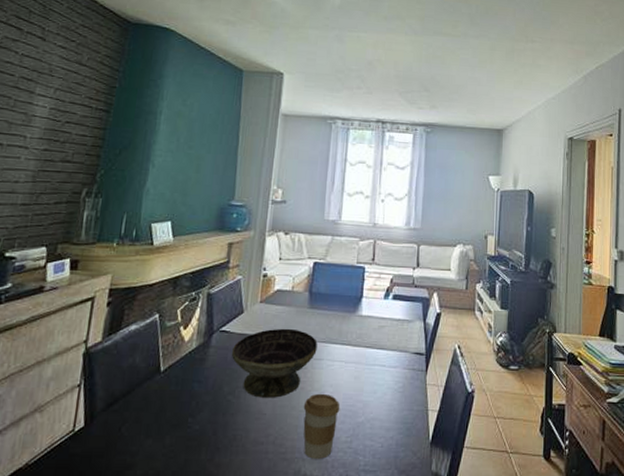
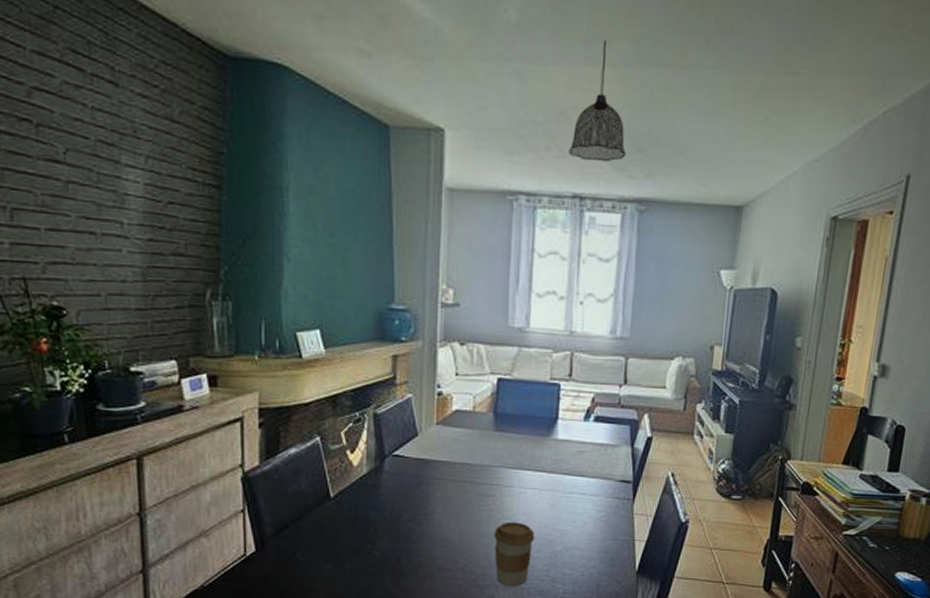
decorative bowl: present [231,328,318,398] -> none [408,453,506,526]
pendant lamp: none [374,17,416,98] -> present [568,39,626,162]

